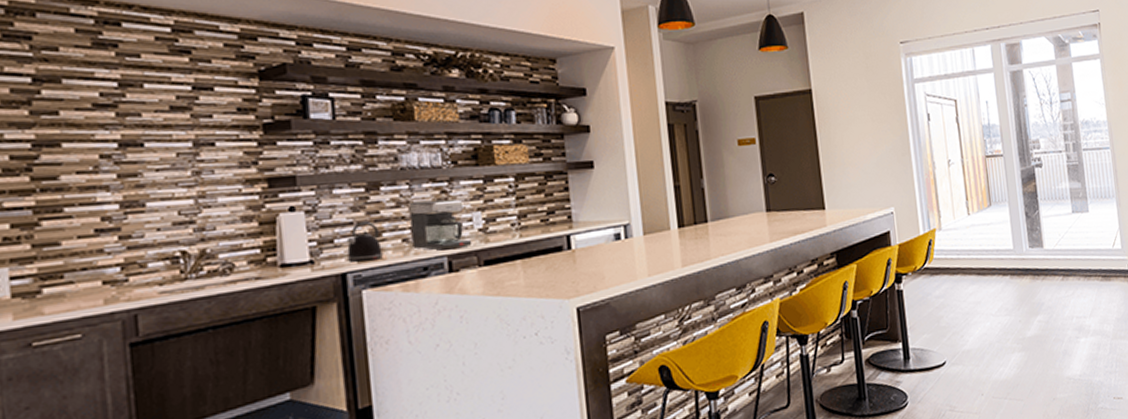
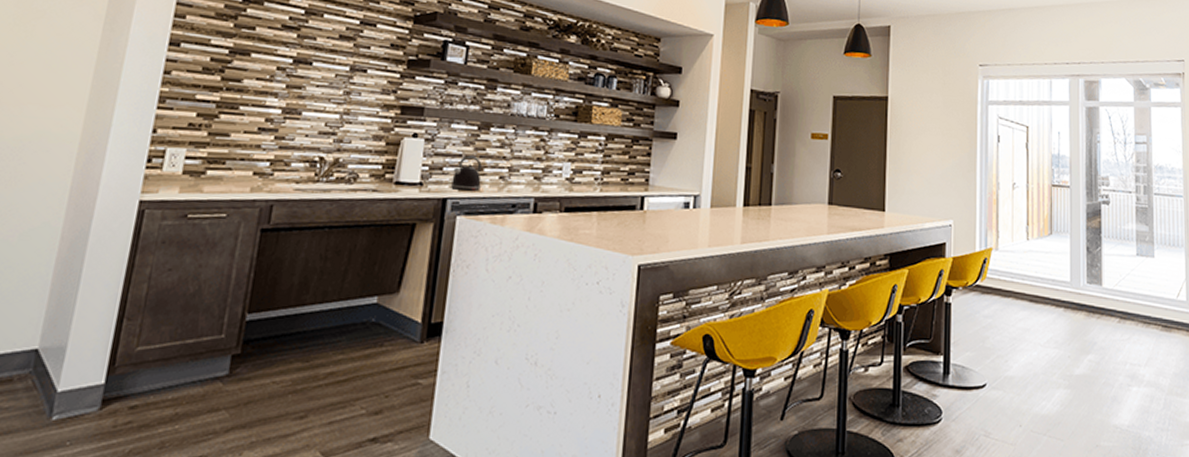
coffee maker: present [408,199,472,251] -> none [507,145,558,193]

